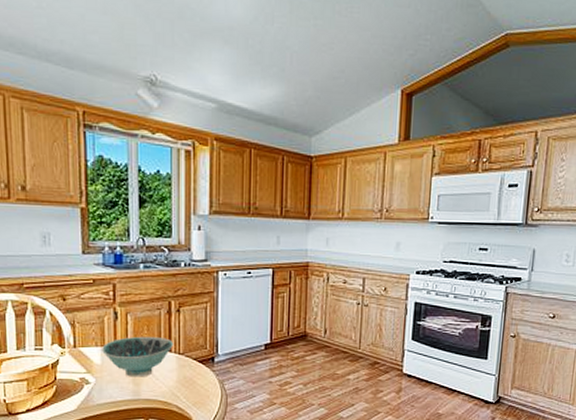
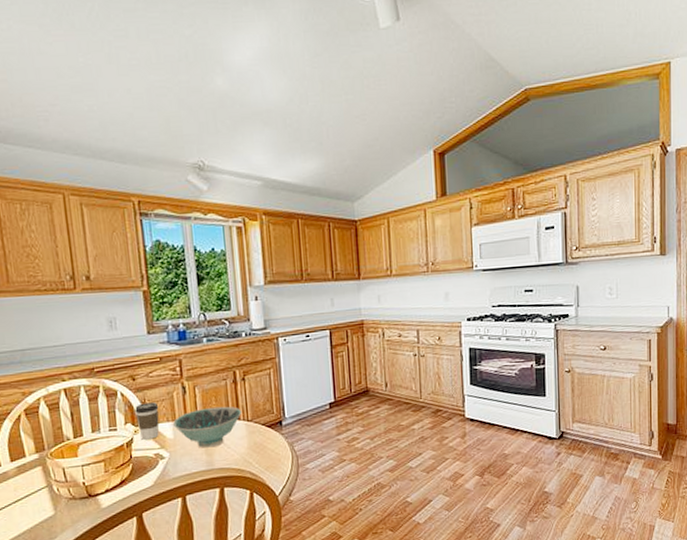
coffee cup: none [63,325,88,363] -> present [135,402,159,440]

